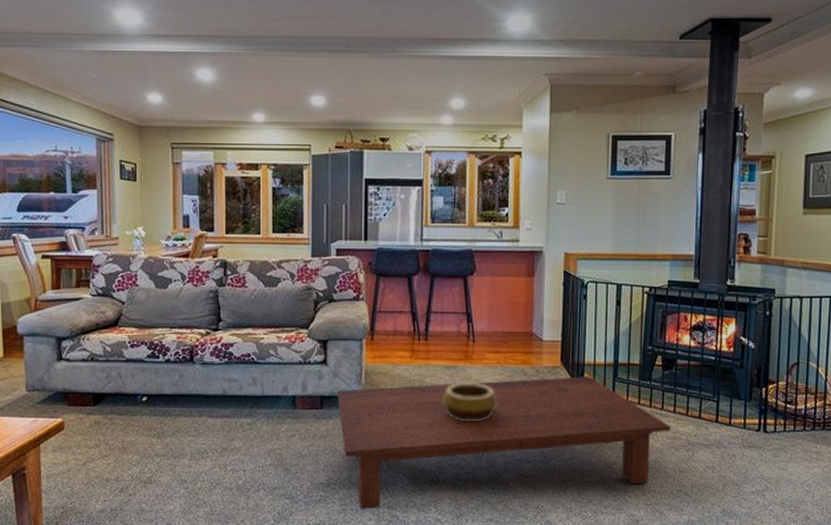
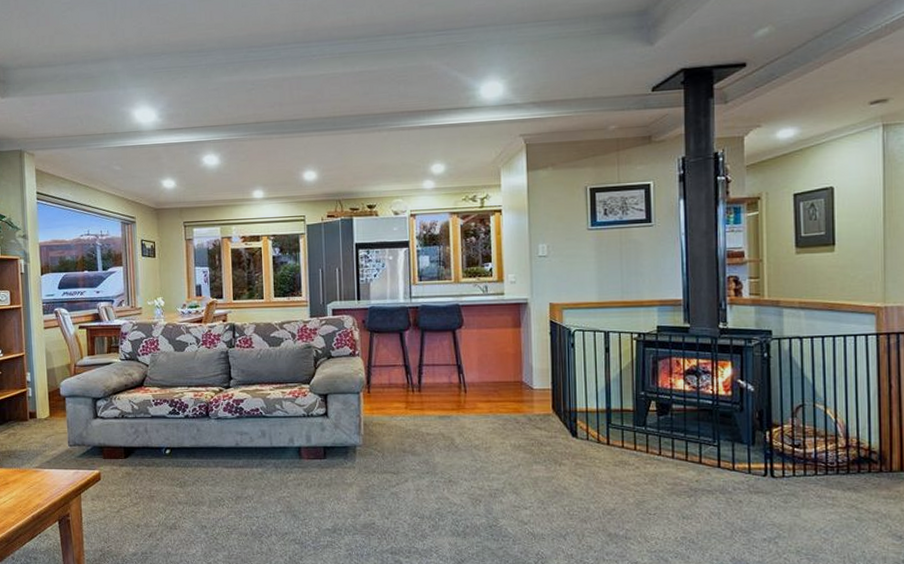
coffee table: present [337,377,672,509] -> none [339,424,671,555]
decorative bowl: present [442,382,498,422] -> none [438,431,492,470]

